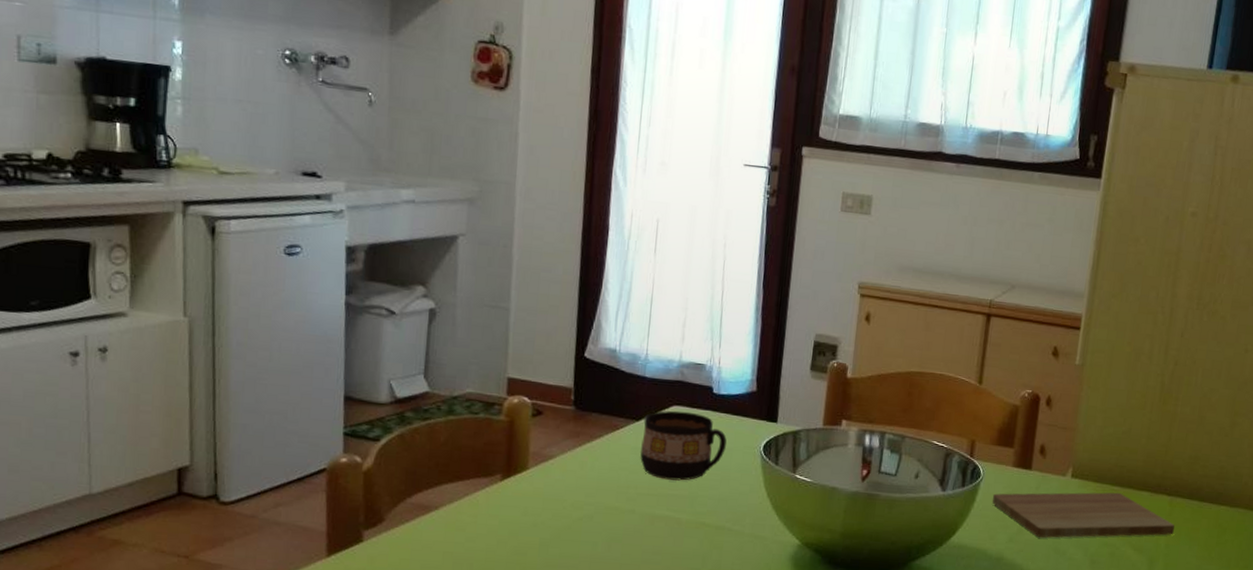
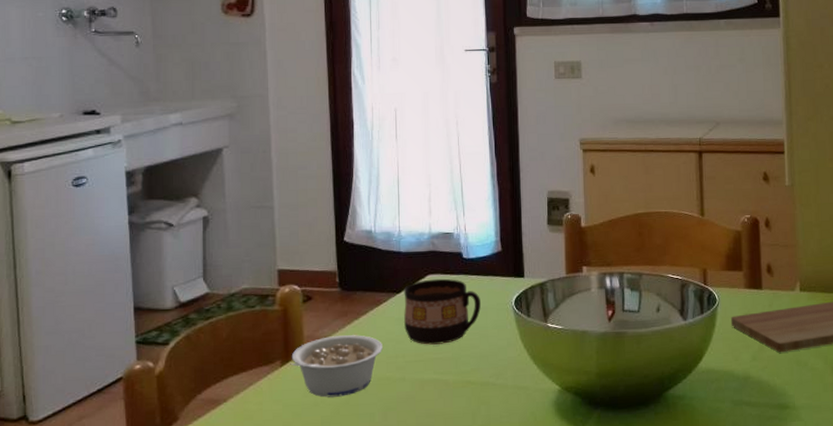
legume: none [511,456,615,521] -> present [290,335,384,398]

